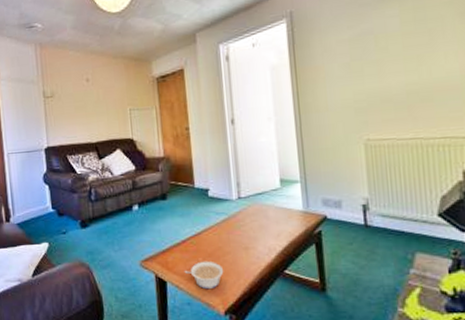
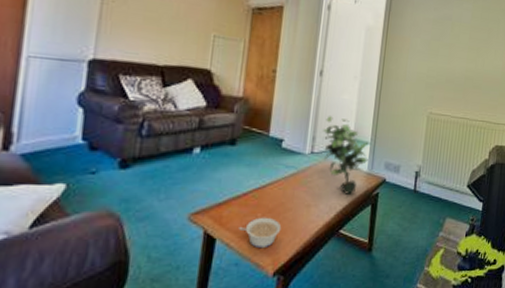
potted plant: none [245,159,302,235] -> present [322,115,368,194]

